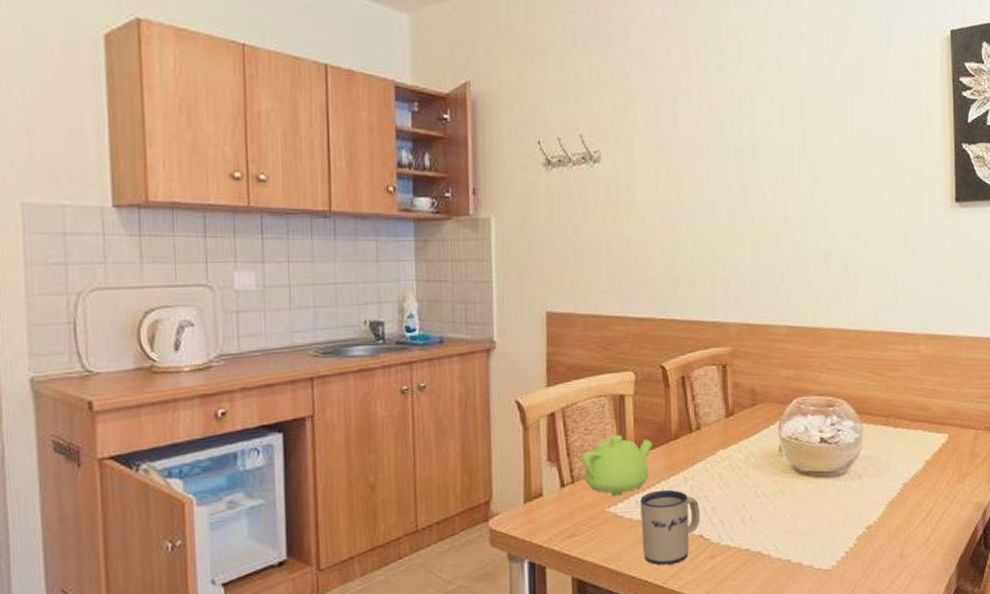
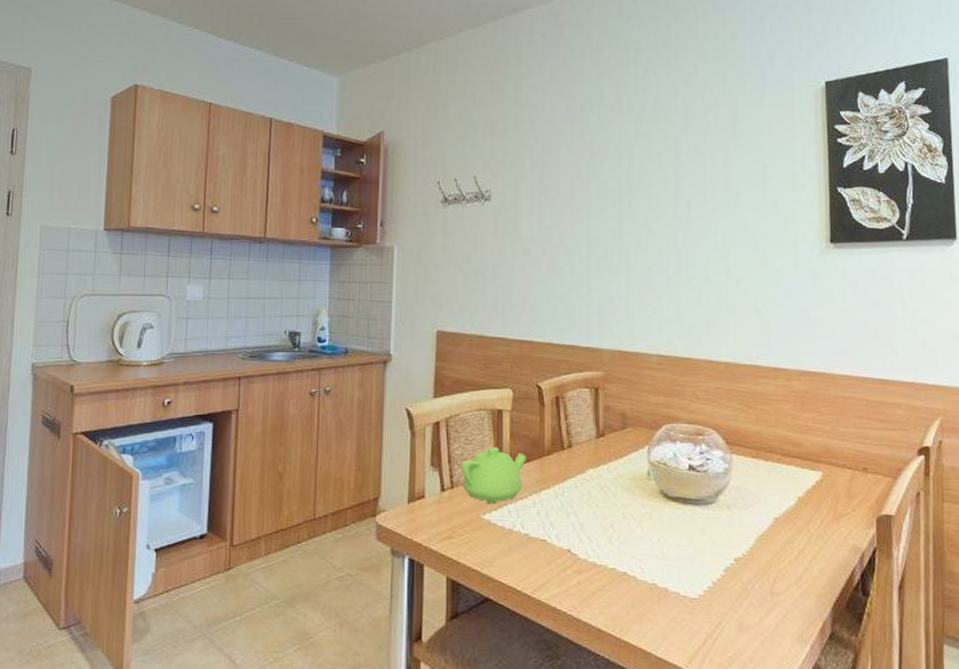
mug: present [640,489,701,566] -> none [513,502,569,575]

